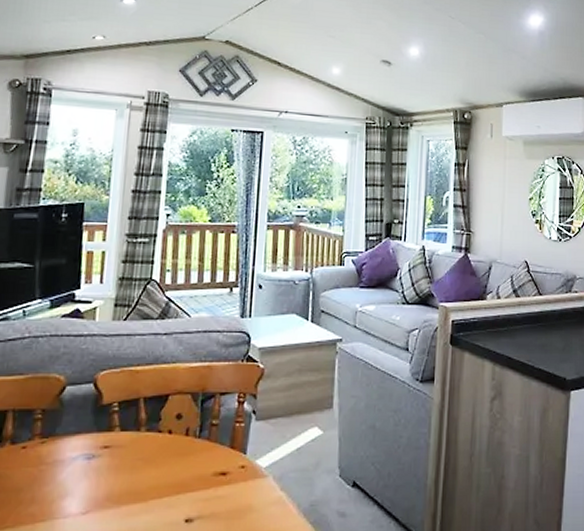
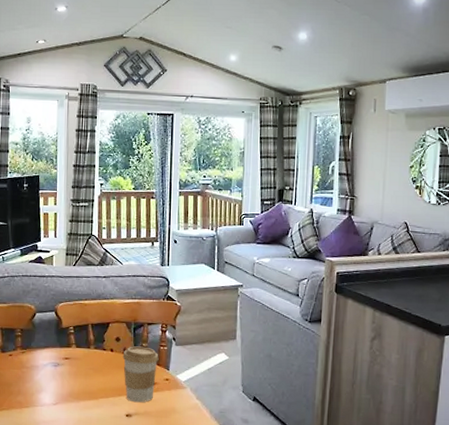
coffee cup: none [184,424,233,502] -> present [122,346,159,403]

